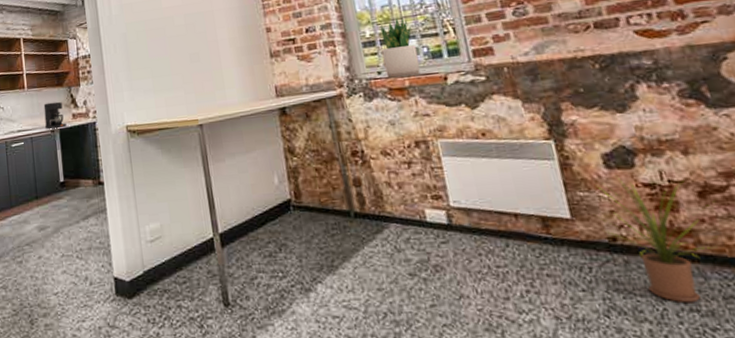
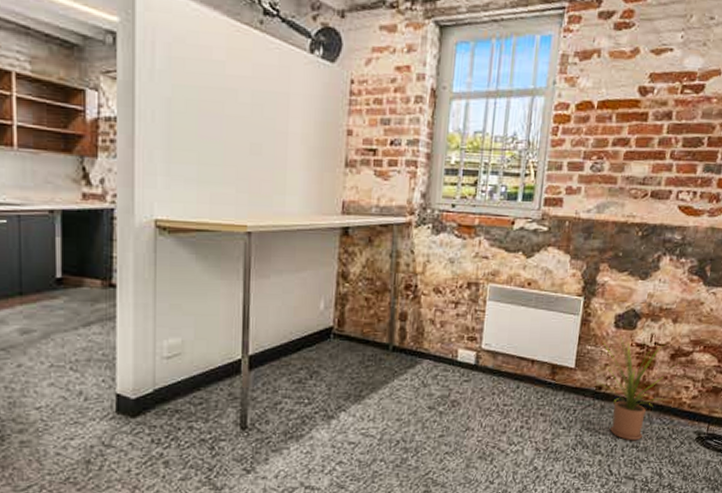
coffee maker: present [43,101,67,129] -> none [41,172,72,210]
planter: present [380,19,421,78] -> none [459,149,497,215]

